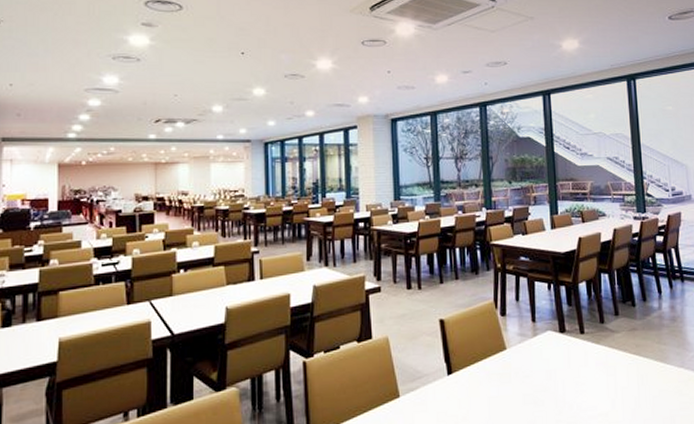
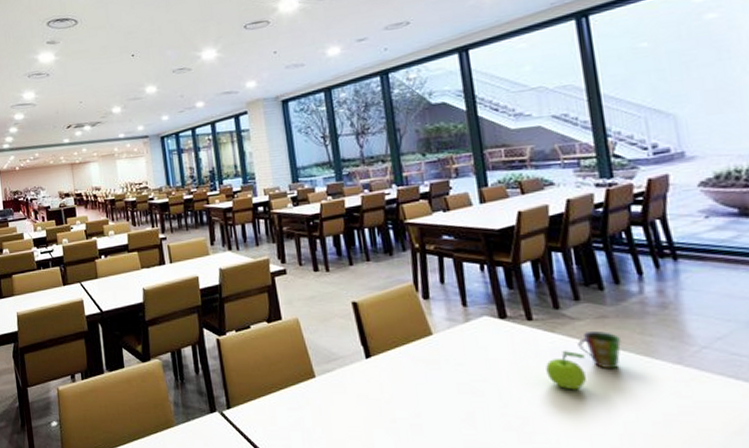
fruit: none [592,360,620,395] -> present [546,351,586,390]
cup: none [615,342,645,375] -> present [577,331,621,370]

